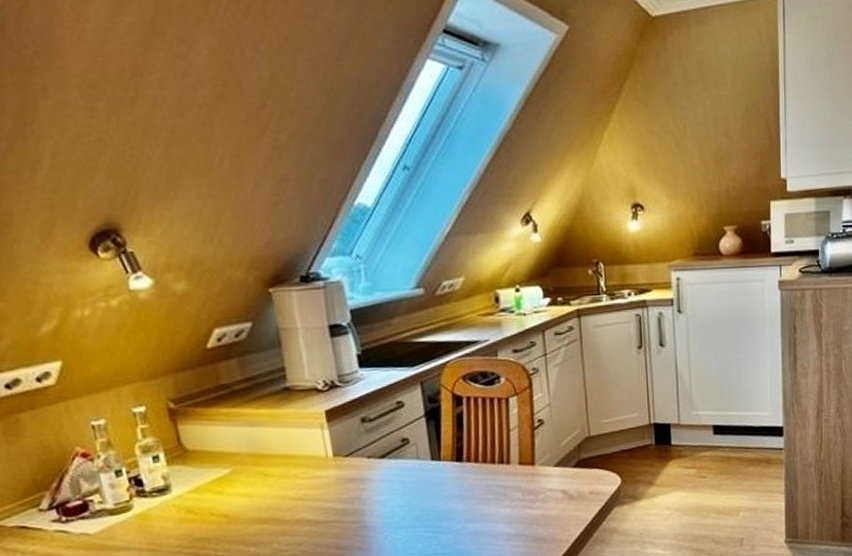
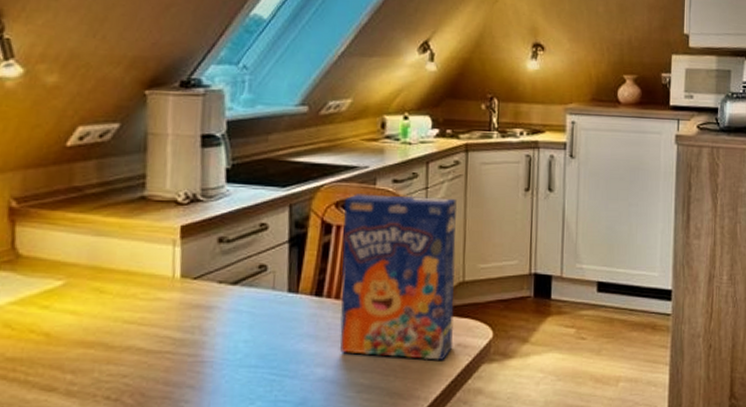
cereal box: none [470,362,585,509] -> present [340,194,457,361]

